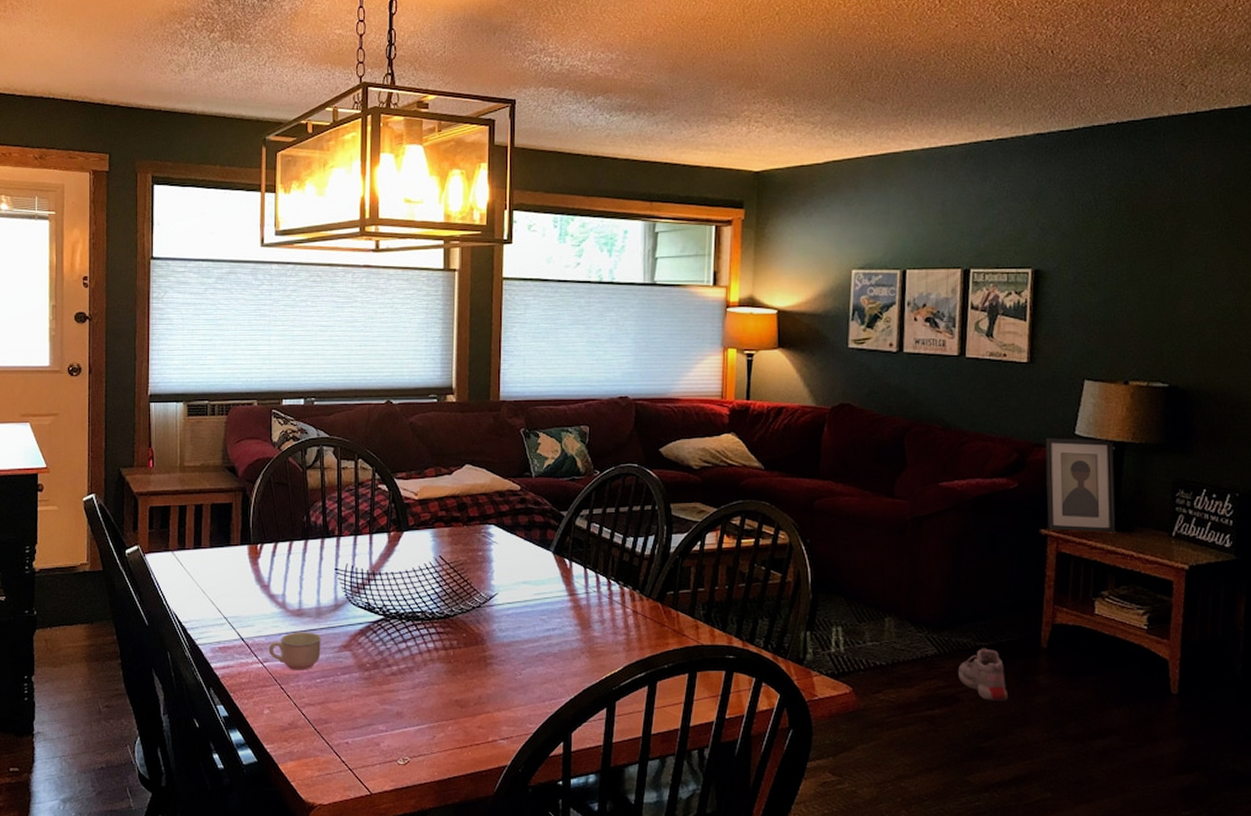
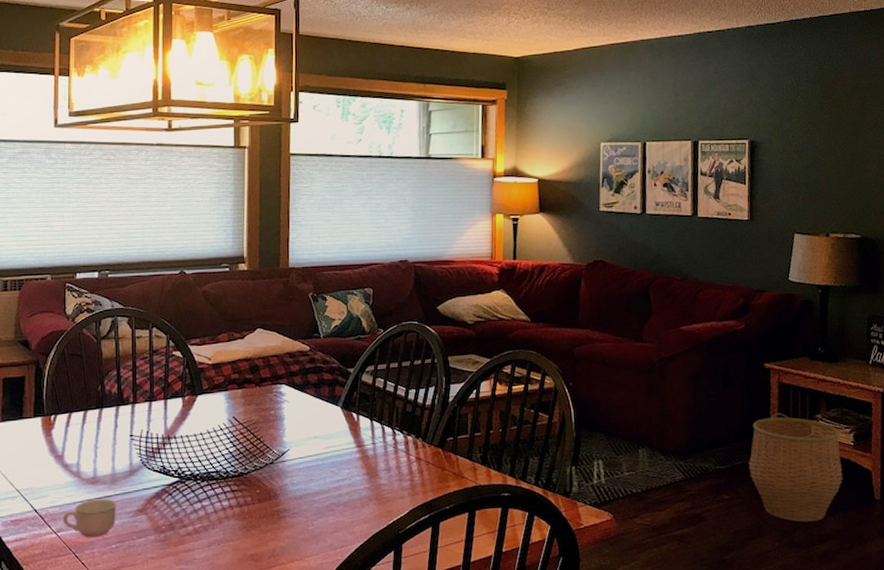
athletic shoe: present [958,648,1008,701] -> none [702,471,744,518]
basket: none [1015,586,1132,713] -> present [748,412,843,522]
picture frame: present [1045,438,1116,533] -> none [765,284,825,364]

